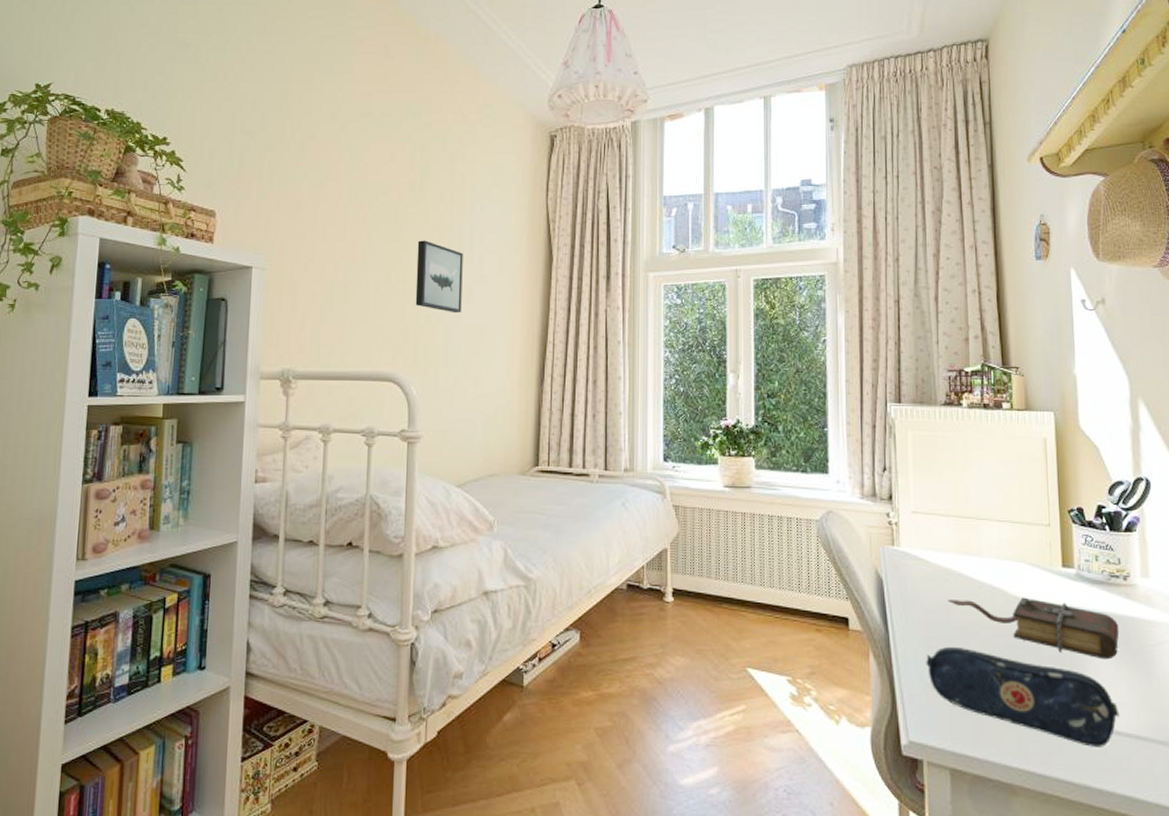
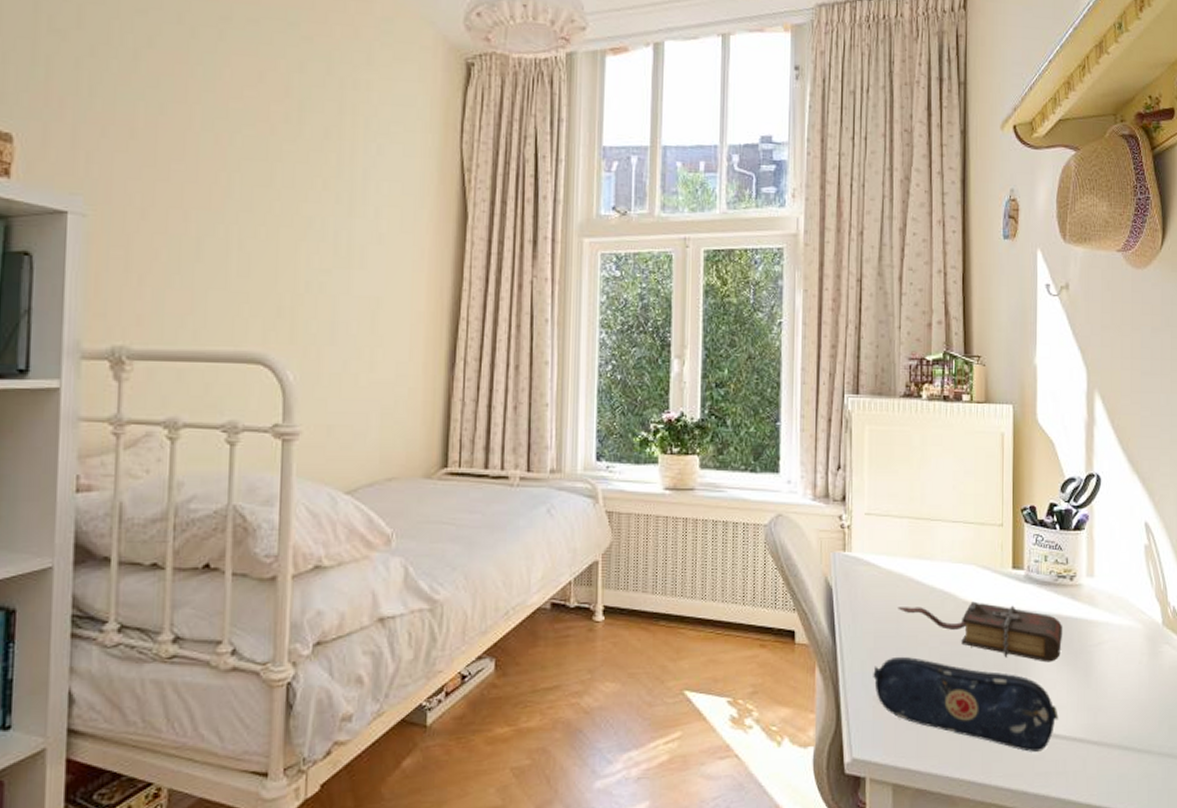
wall art: present [415,240,463,314] -> none [292,186,355,281]

